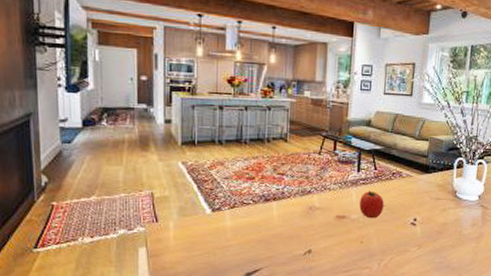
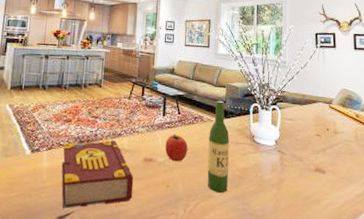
book: none [246,198,326,265] -> present [61,140,134,208]
wine bottle: none [403,154,430,248] -> present [207,100,229,194]

